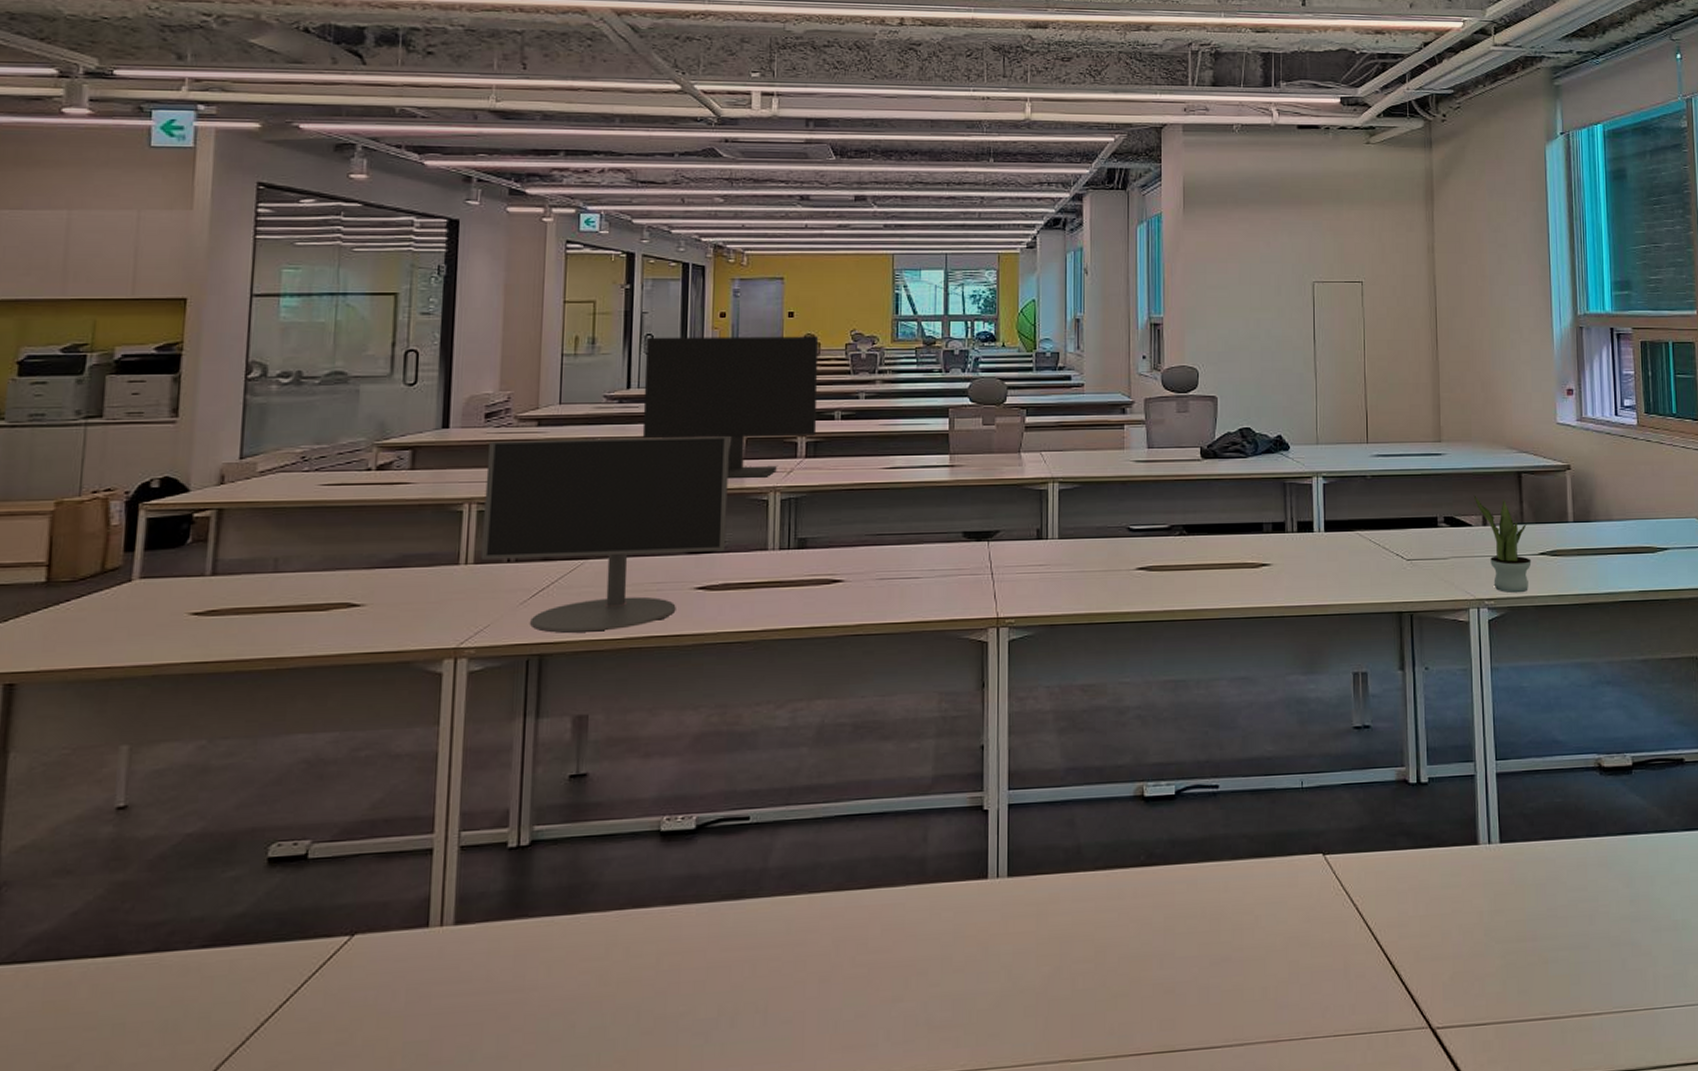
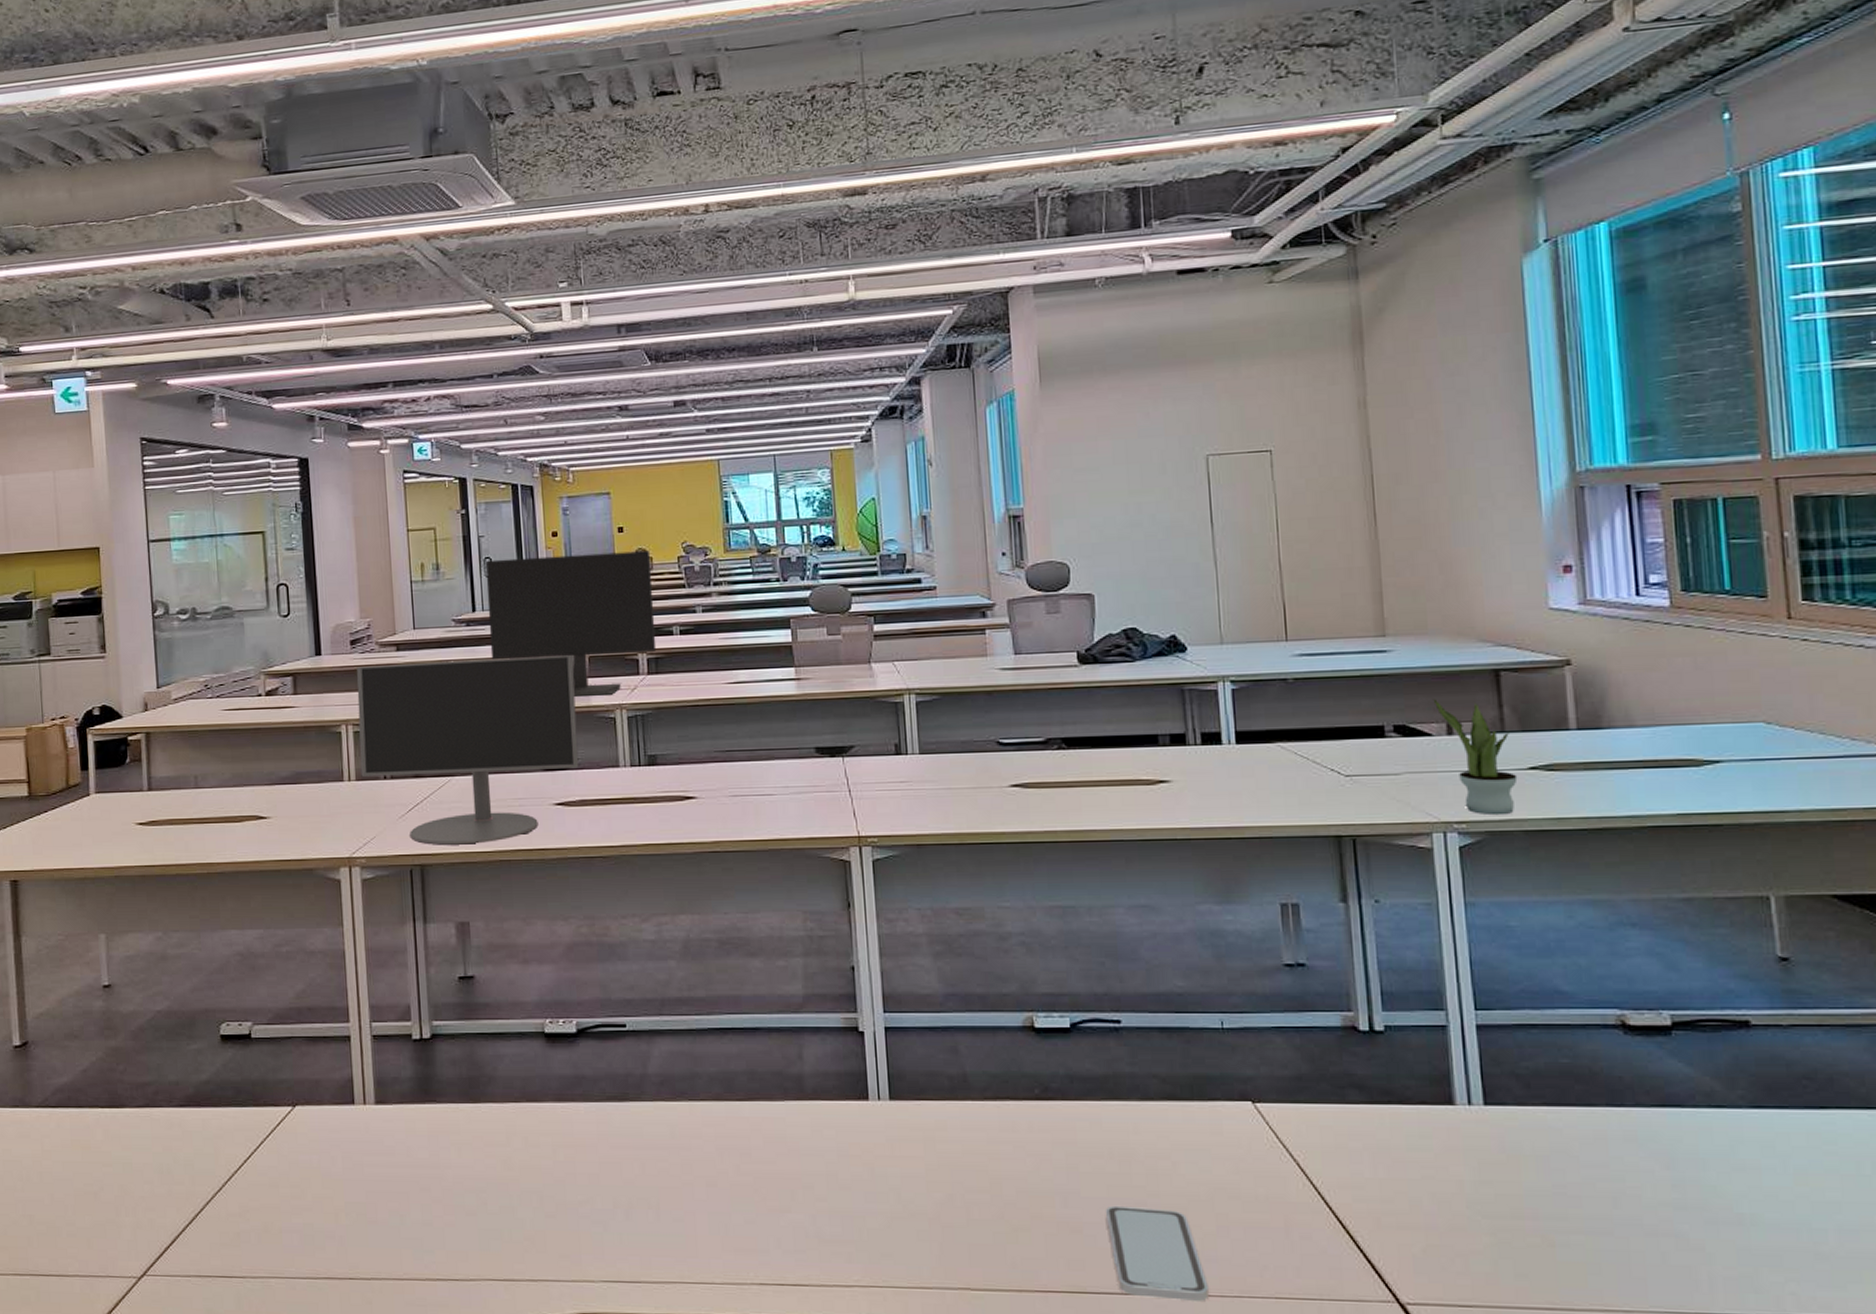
smartphone: none [1195,962,1279,1049] -> present [1105,1205,1209,1303]

